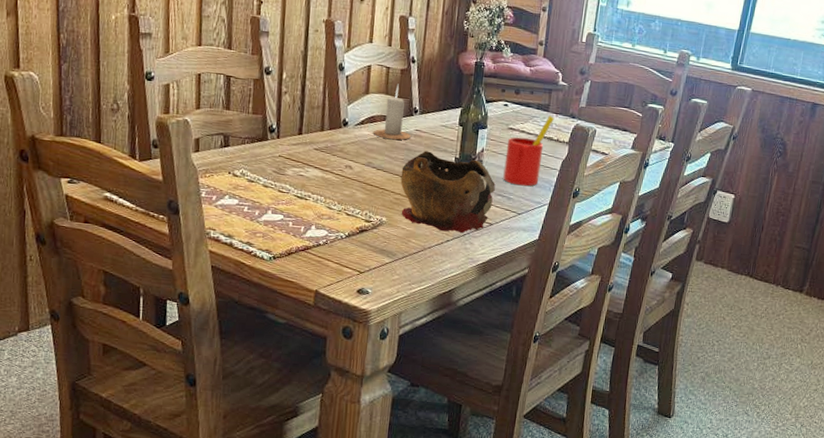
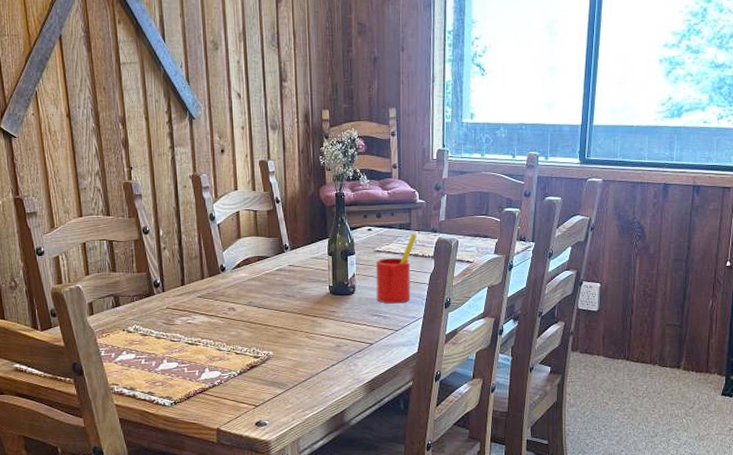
candle: present [374,84,411,140] -> none [250,224,285,277]
decorative bowl: present [400,150,496,233] -> none [281,283,370,357]

